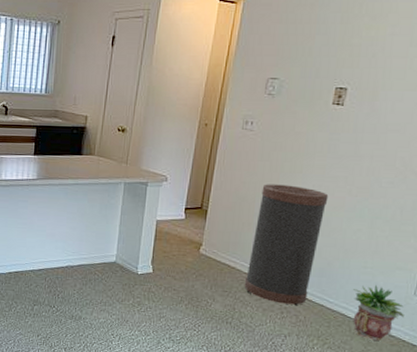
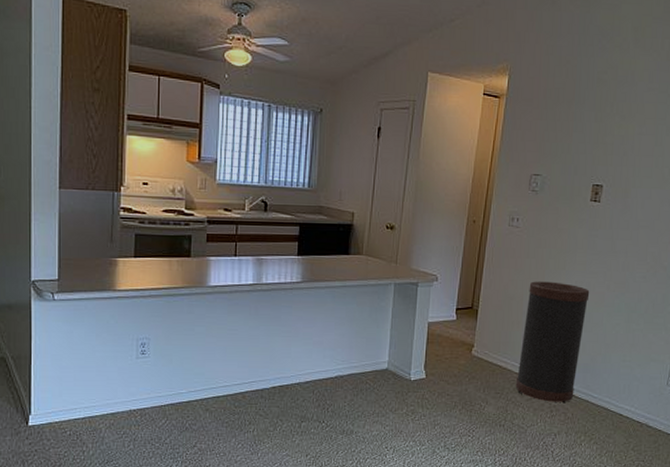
potted plant: present [353,284,404,341] -> none [615,377,659,432]

